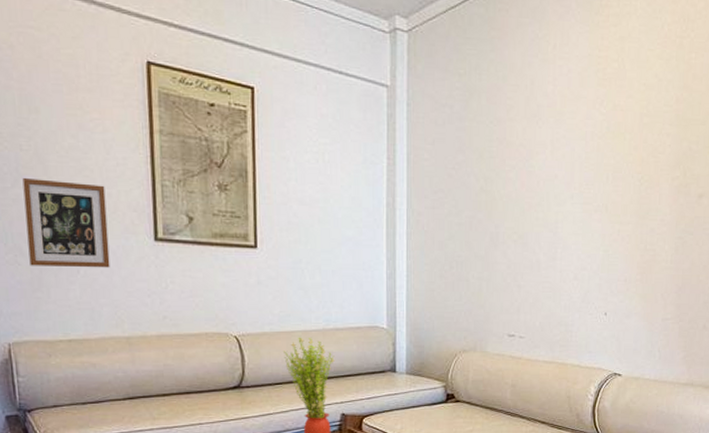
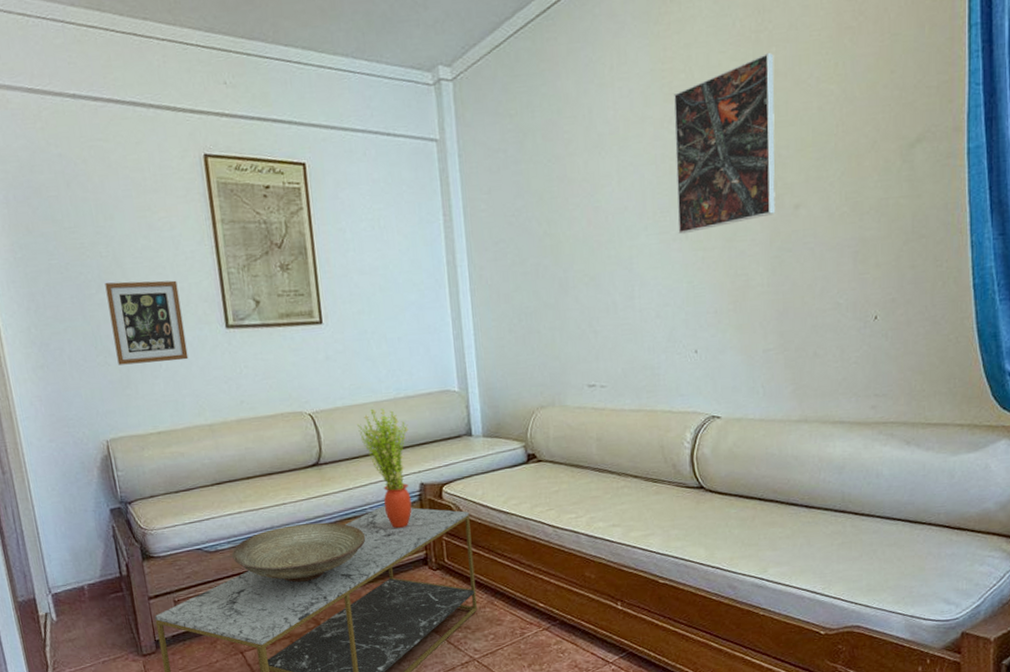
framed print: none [600,58,693,207] -> present [673,53,776,235]

